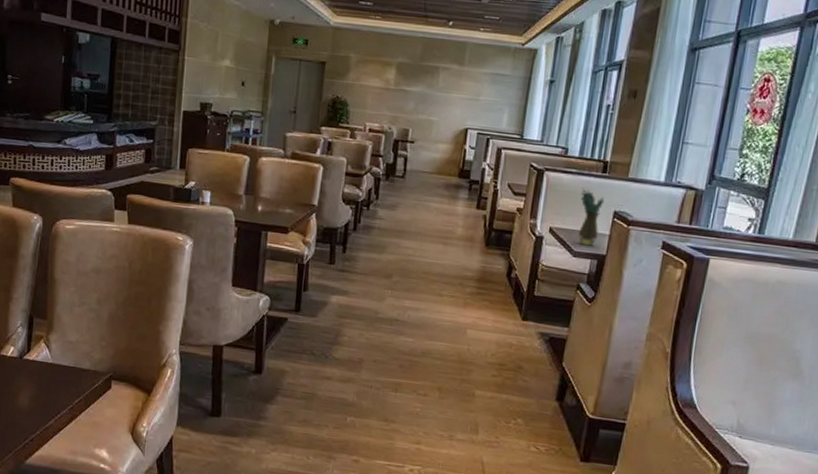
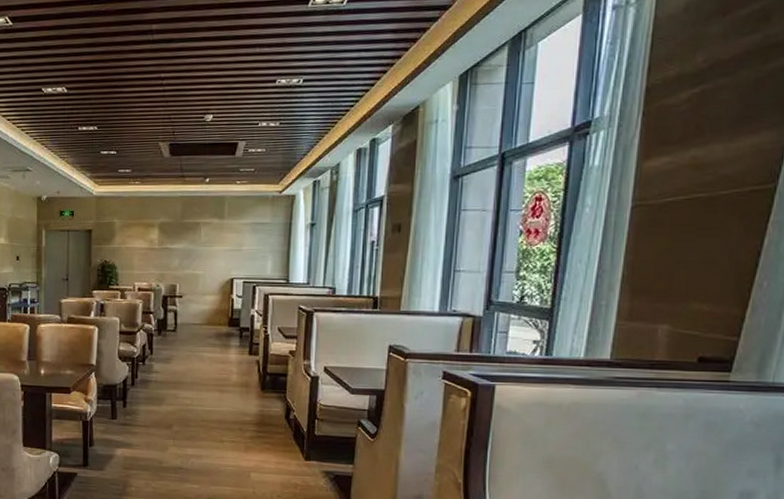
vase: present [578,188,605,246] -> none [353,325,378,382]

